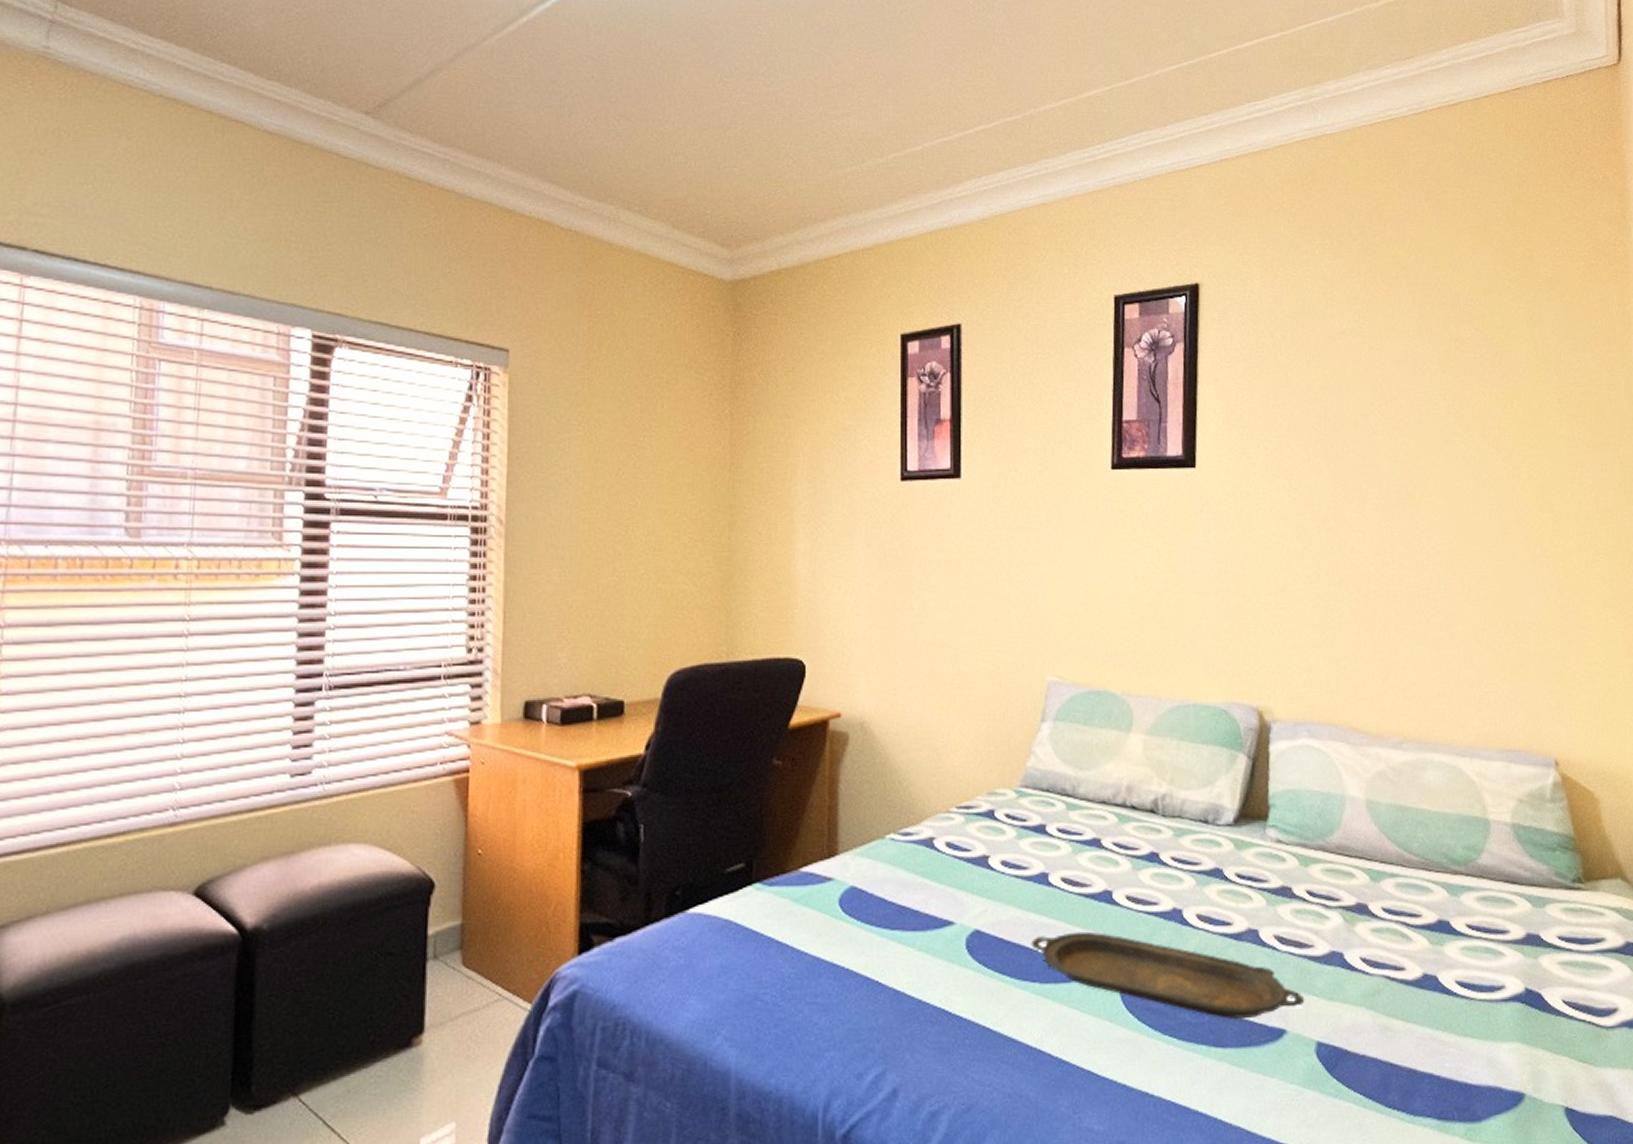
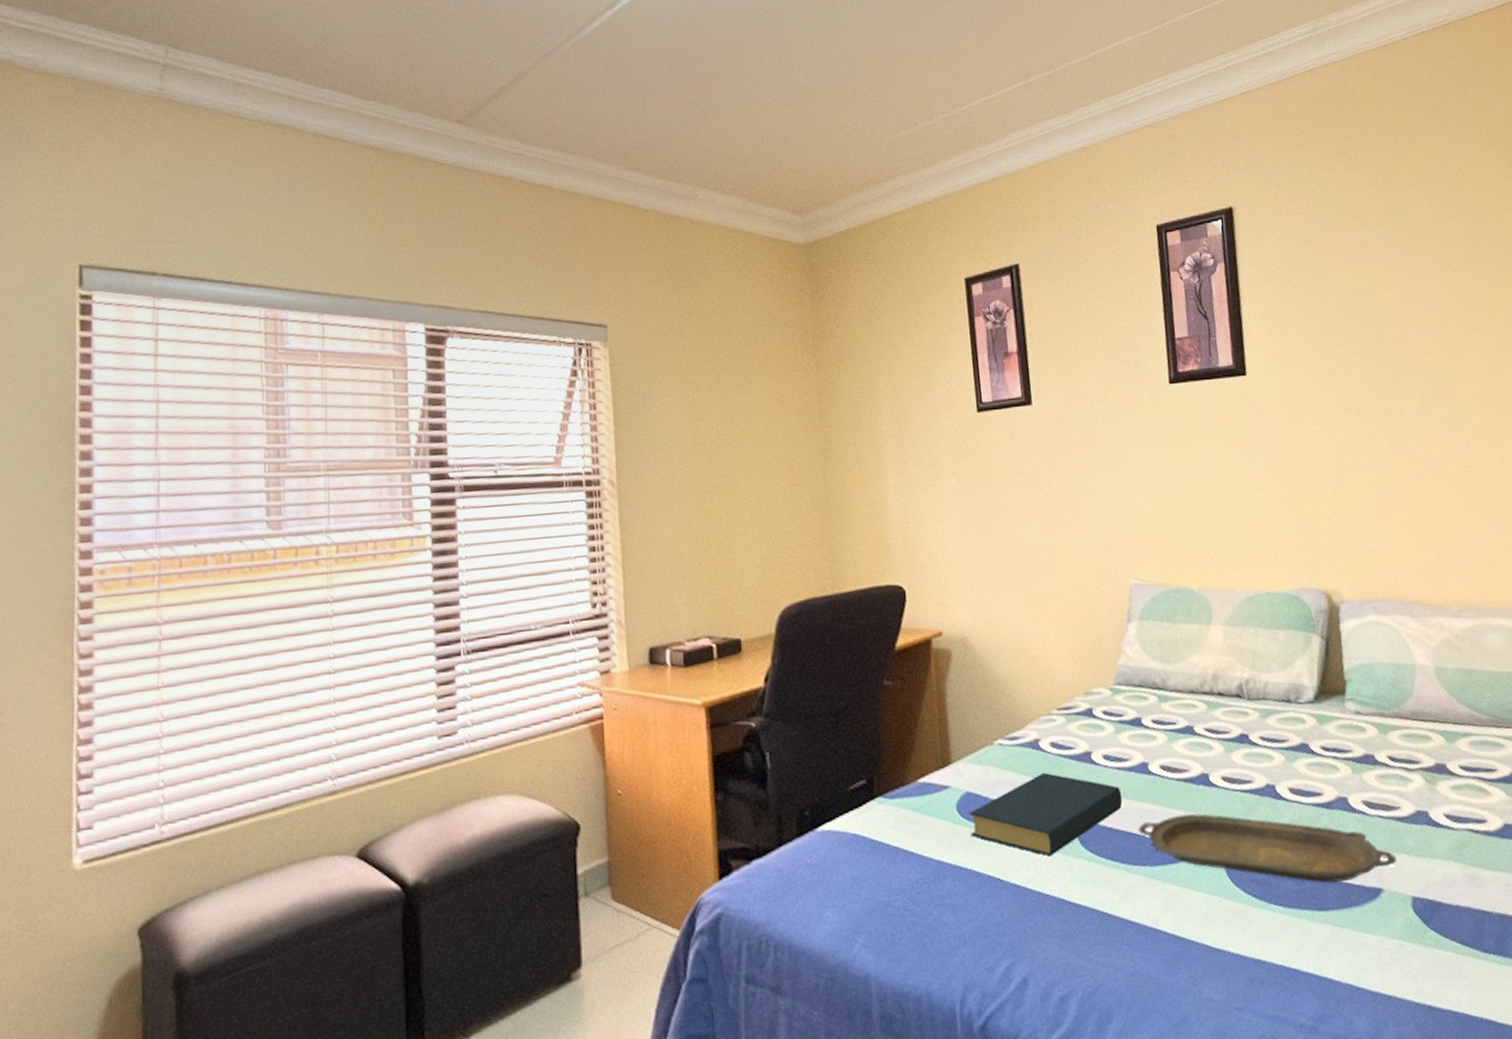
hardback book: none [850,873,1018,963] -> present [969,772,1123,857]

